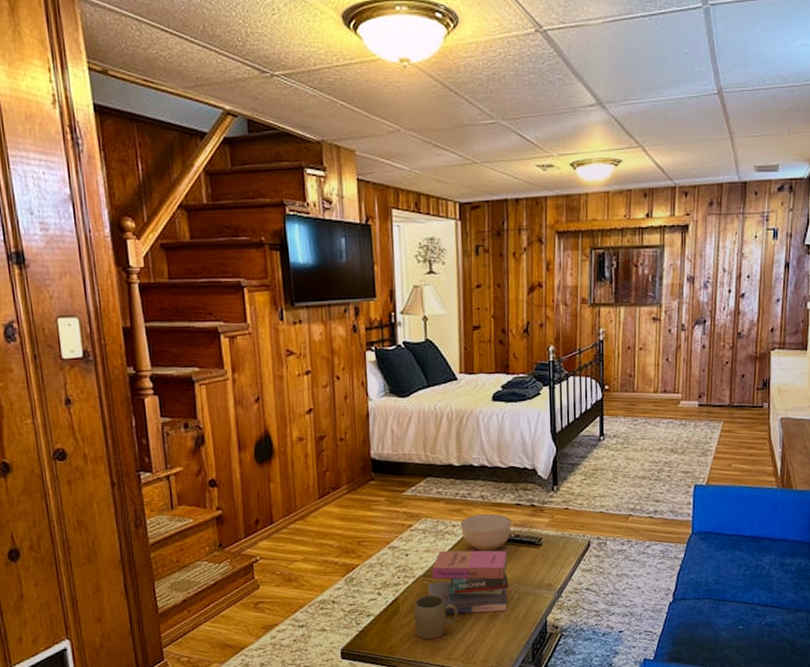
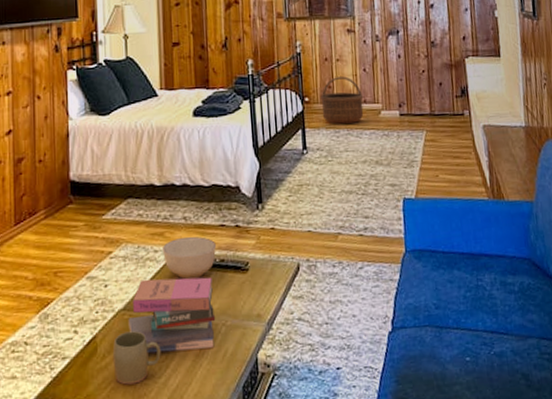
basket: none [621,365,664,413] -> present [321,76,364,124]

